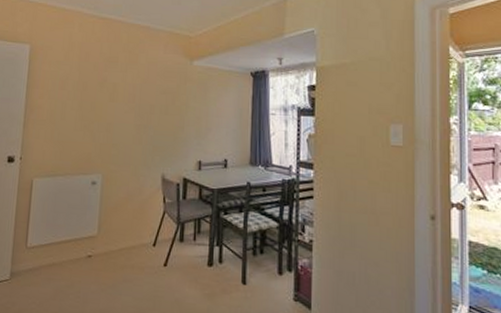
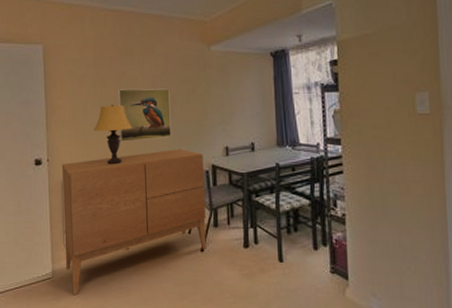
sideboard: none [24,158,176,301] -> present [61,149,207,296]
table lamp: none [70,109,109,169] -> present [94,105,133,165]
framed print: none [95,94,149,147] -> present [118,88,171,142]

